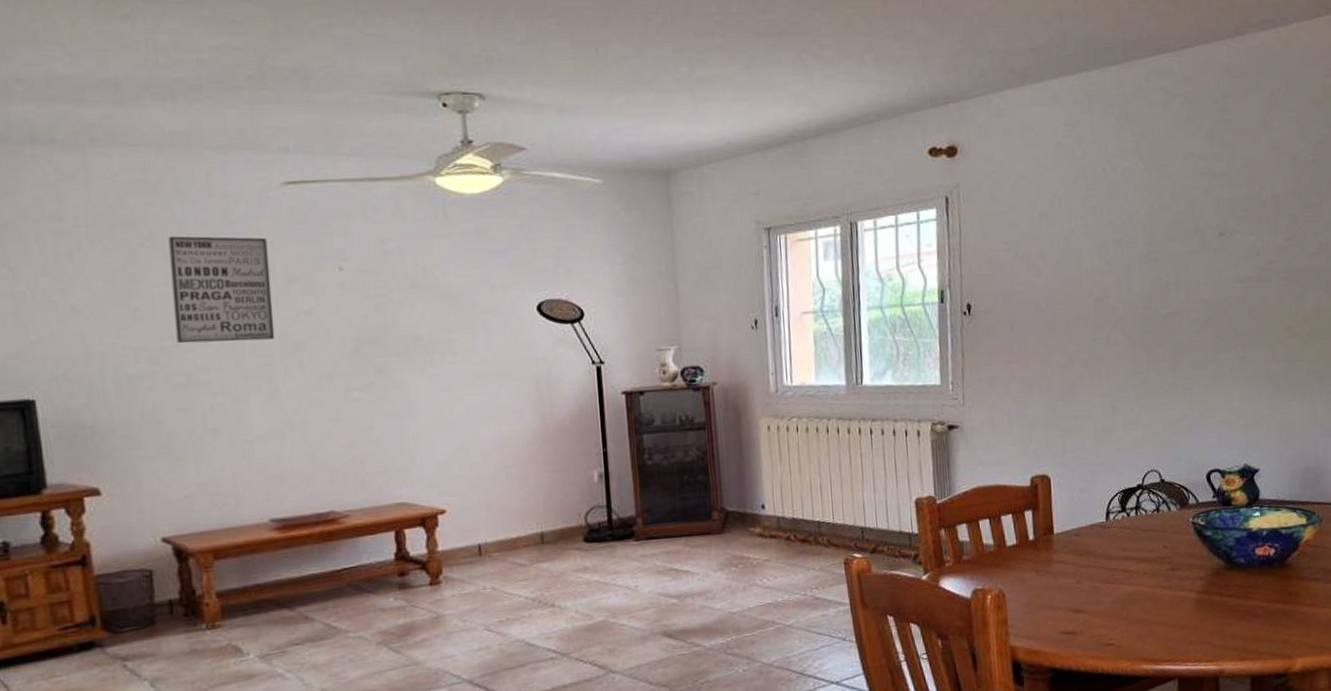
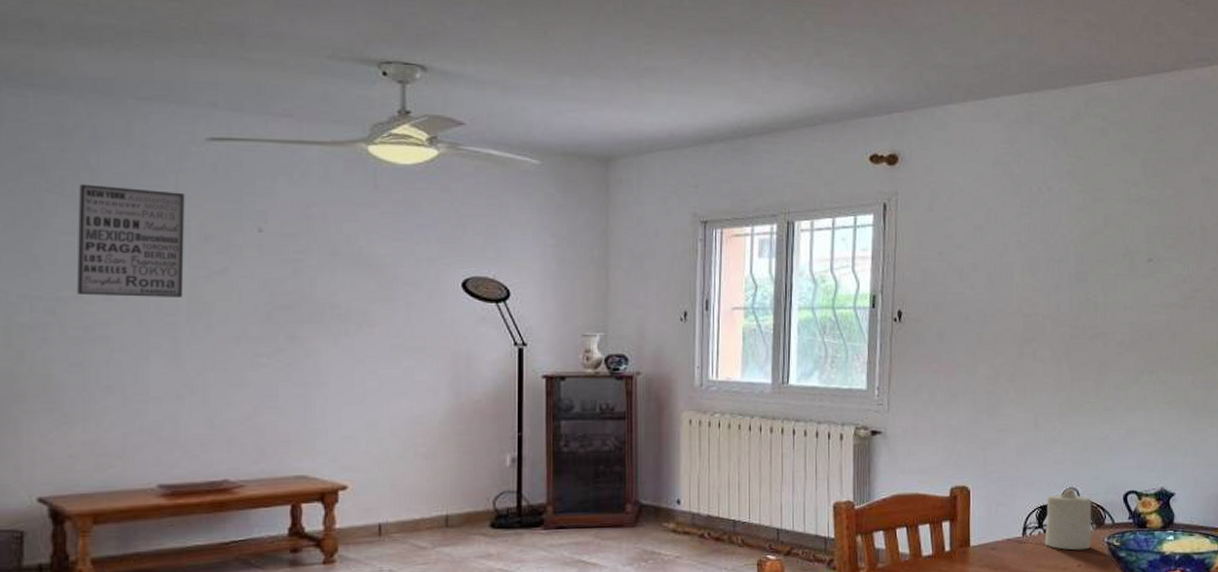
candle: none [1128,470,1176,532] -> present [1044,488,1092,551]

